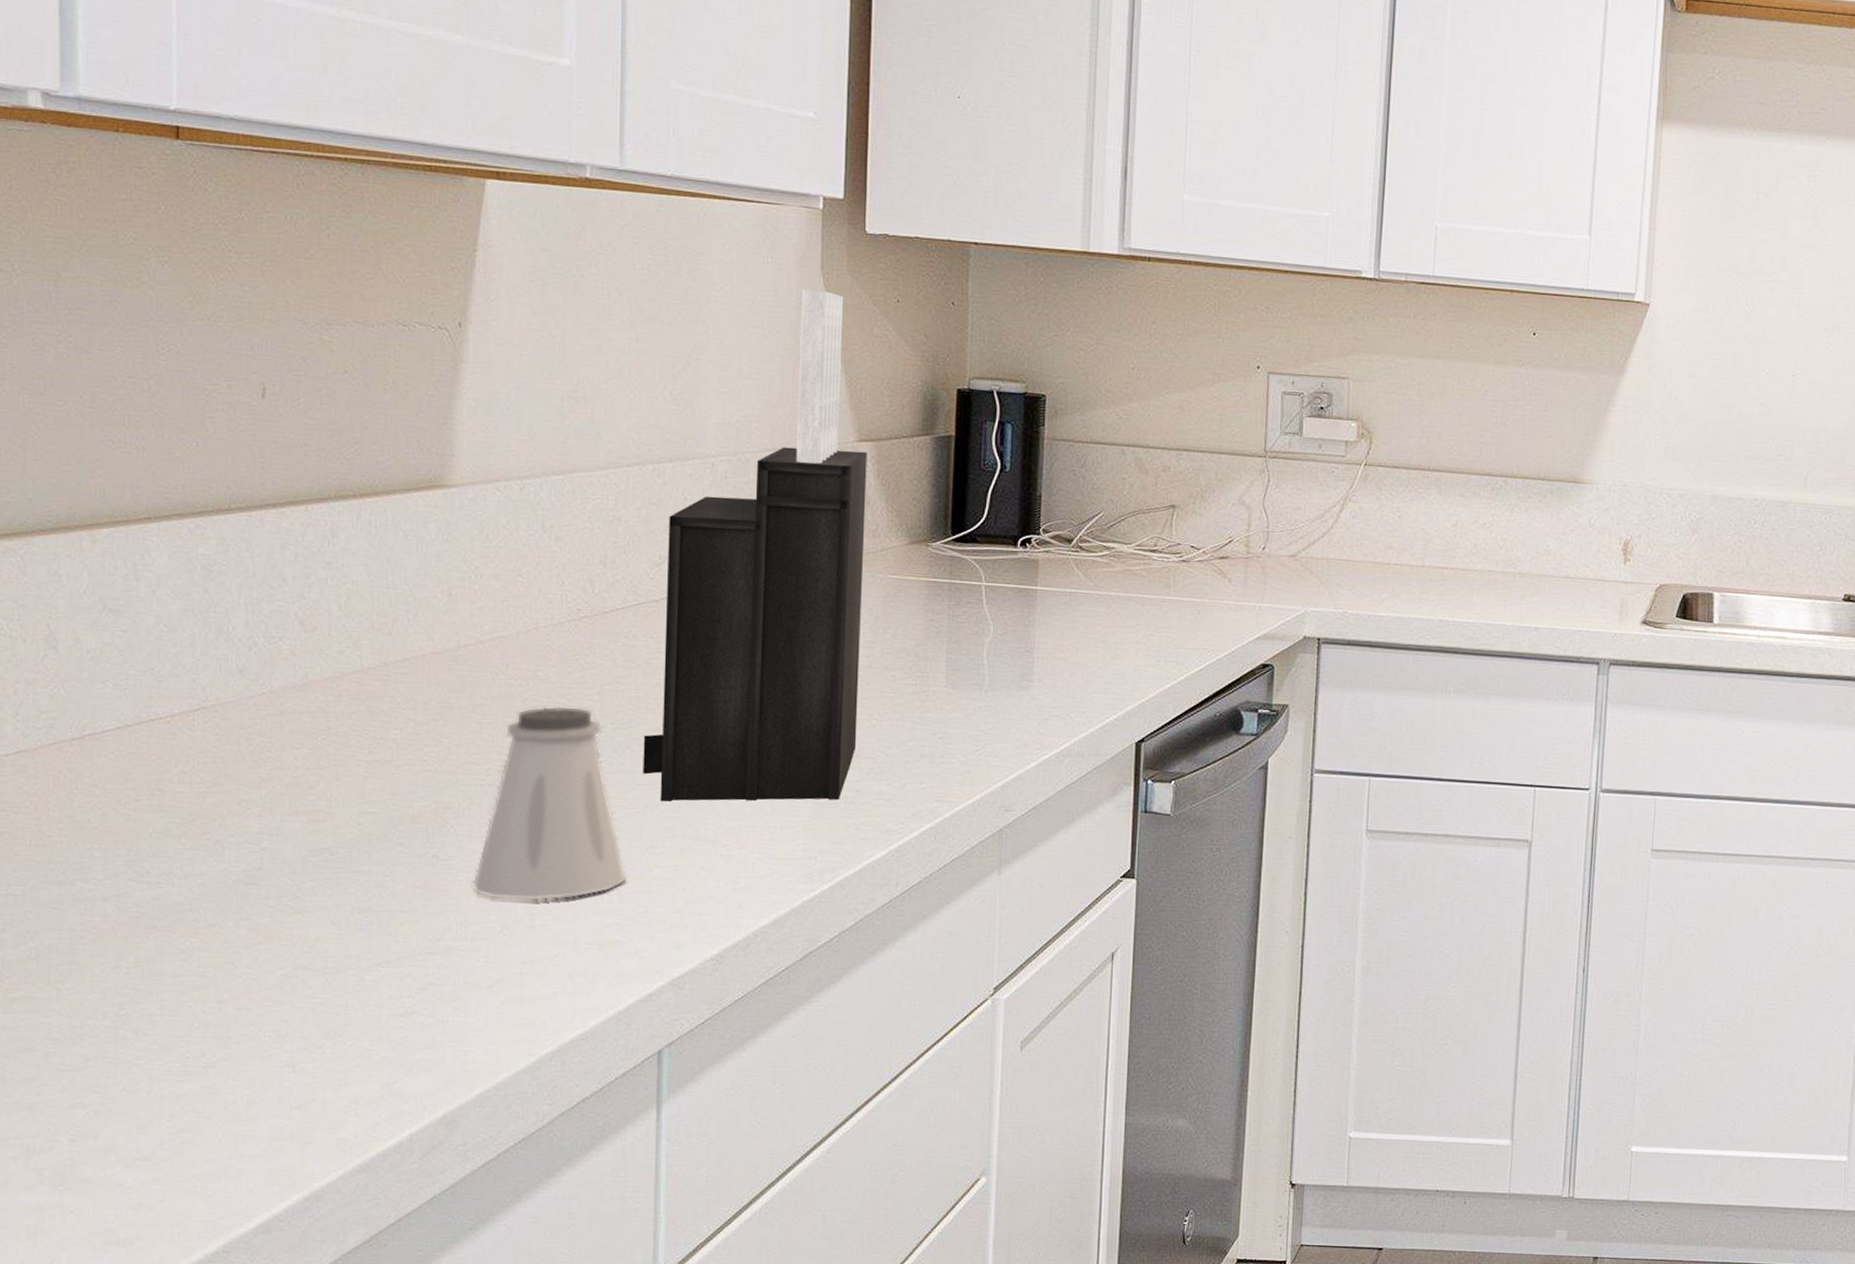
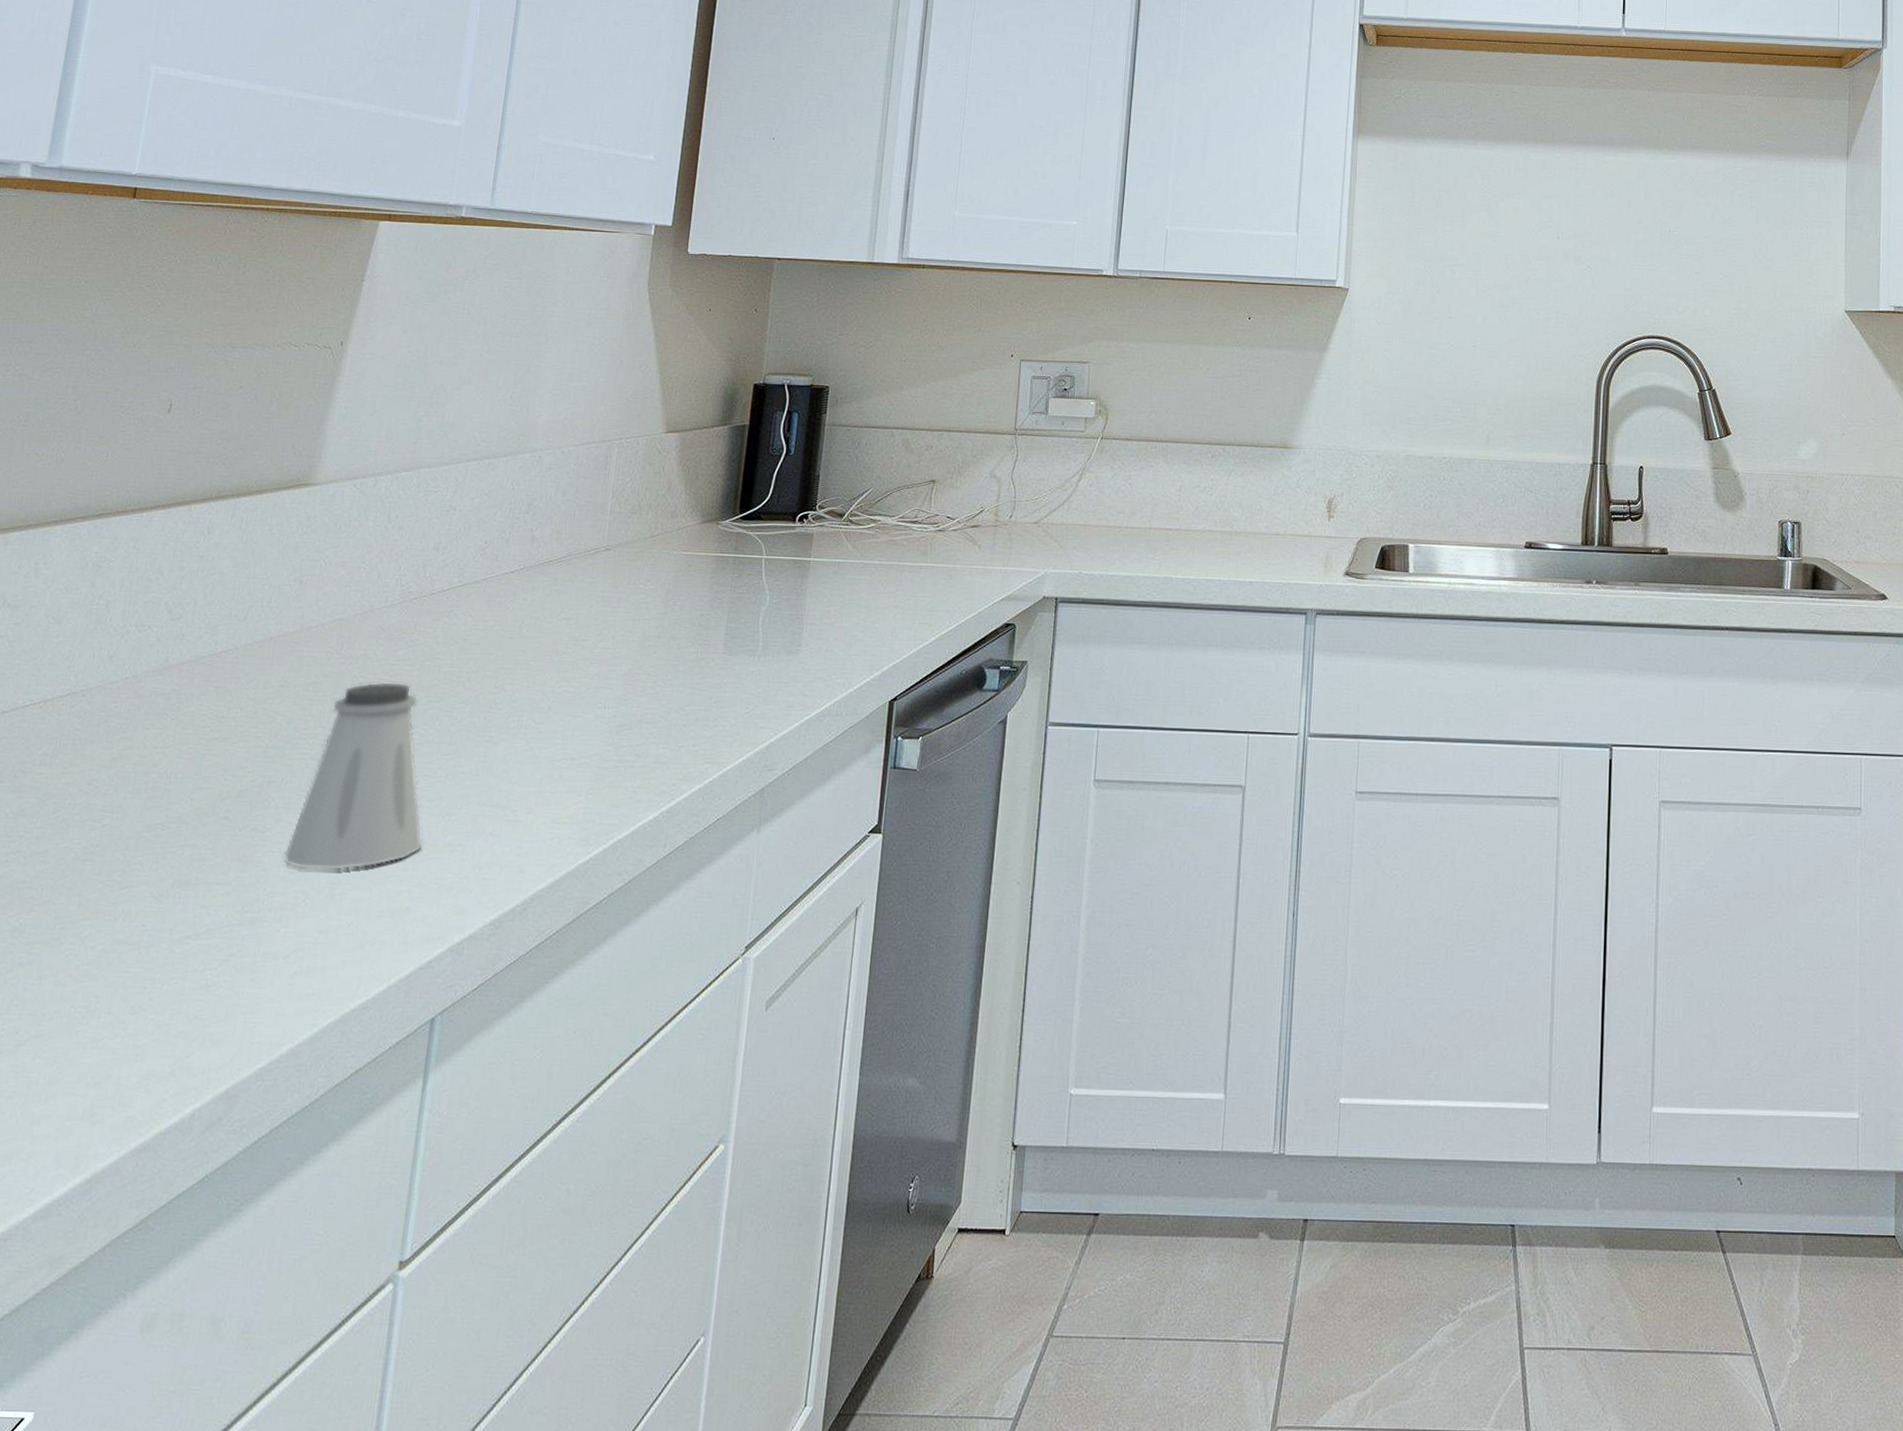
knife block: present [643,289,868,802] -> none [448,303,673,771]

